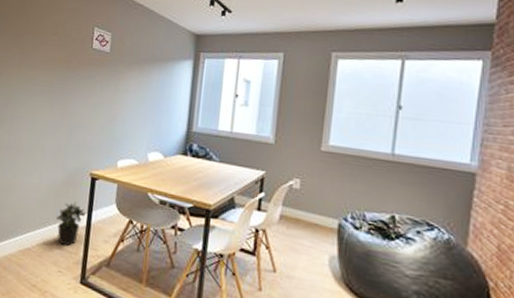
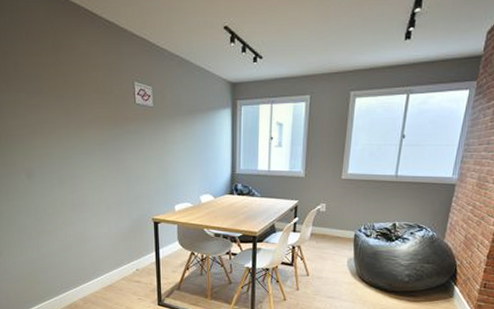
potted plant: present [56,201,87,246] -> none [129,243,155,279]

